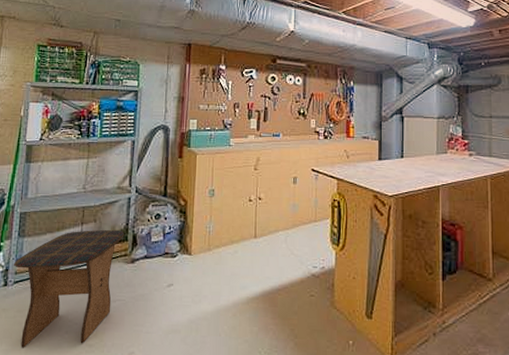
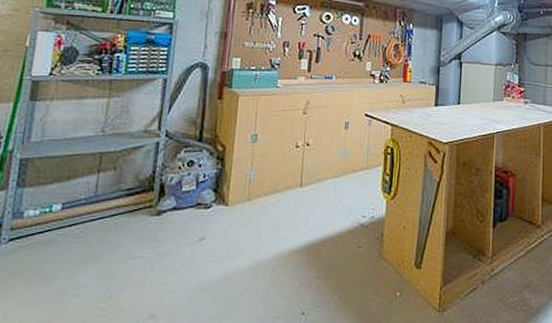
stool: present [14,229,124,348] -> none [9,178,150,316]

